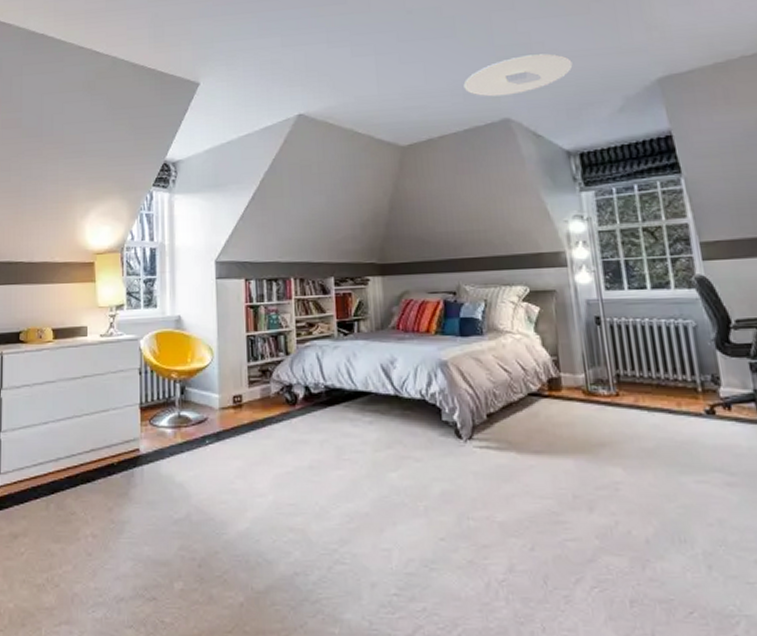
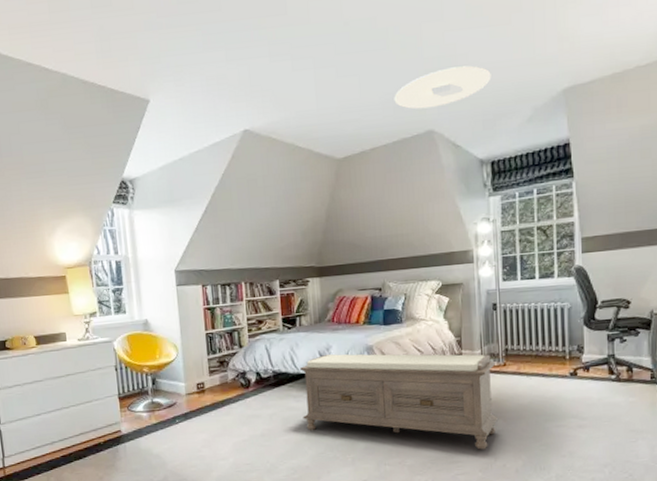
bench: none [358,368,614,507] -> present [300,354,498,450]

